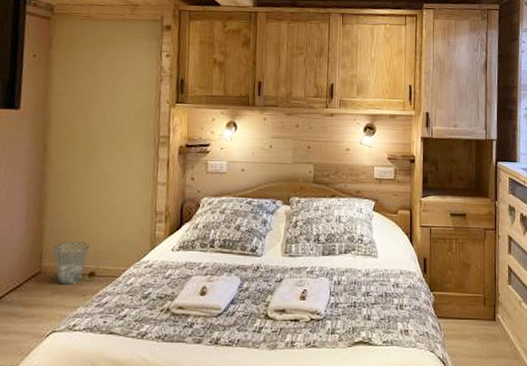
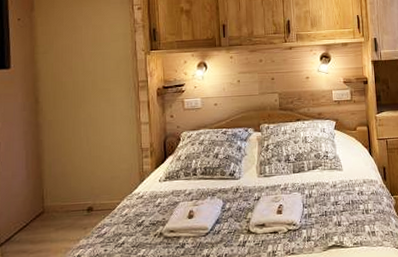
waste basket: present [52,241,91,285] -> none [52,181,86,221]

